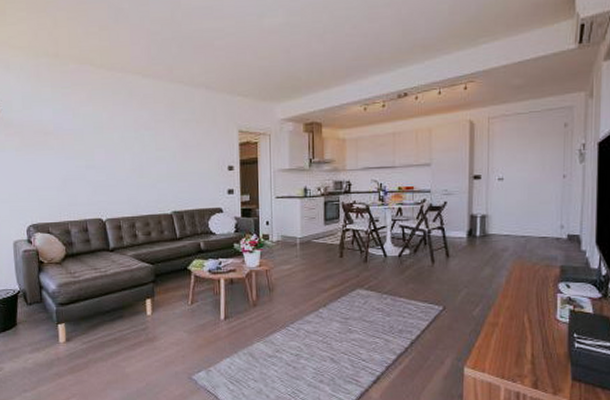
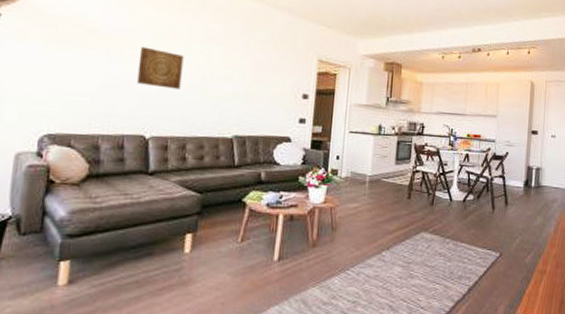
wall art: none [87,141,123,176] -> present [136,46,184,90]

